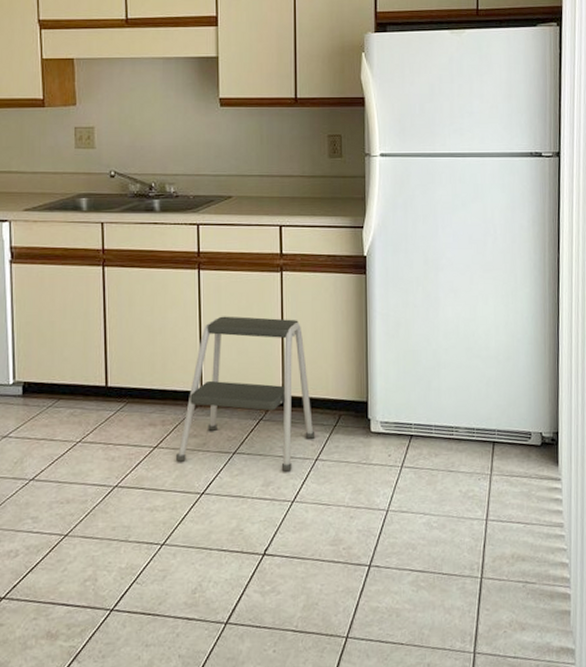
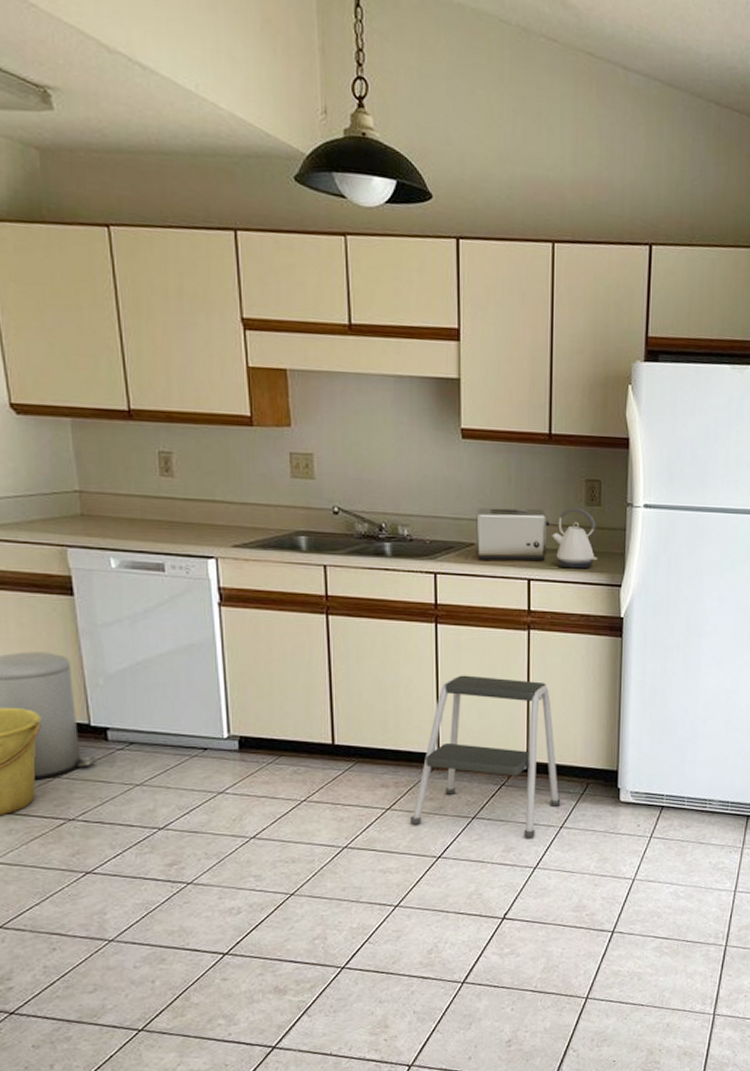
toaster: none [233,163,297,212] -> present [476,507,549,562]
kettle: none [299,160,341,215] -> present [551,507,598,570]

